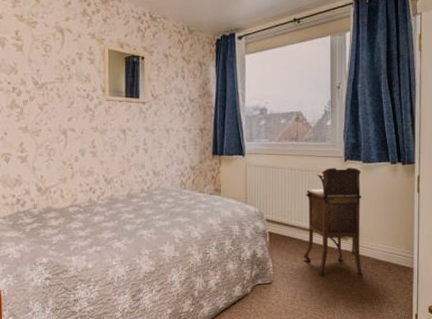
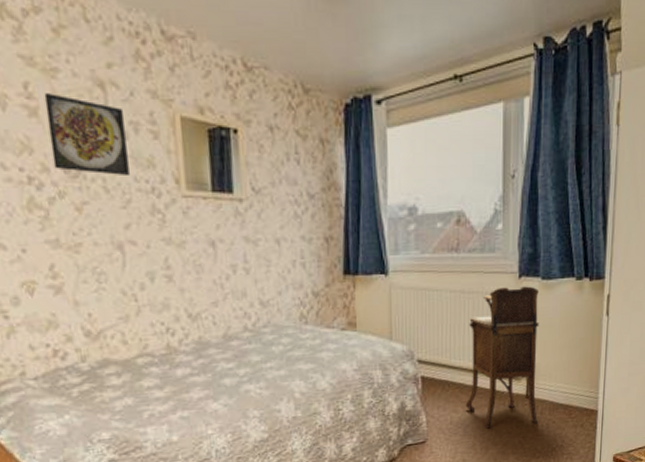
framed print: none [27,37,74,87] -> present [44,94,130,177]

